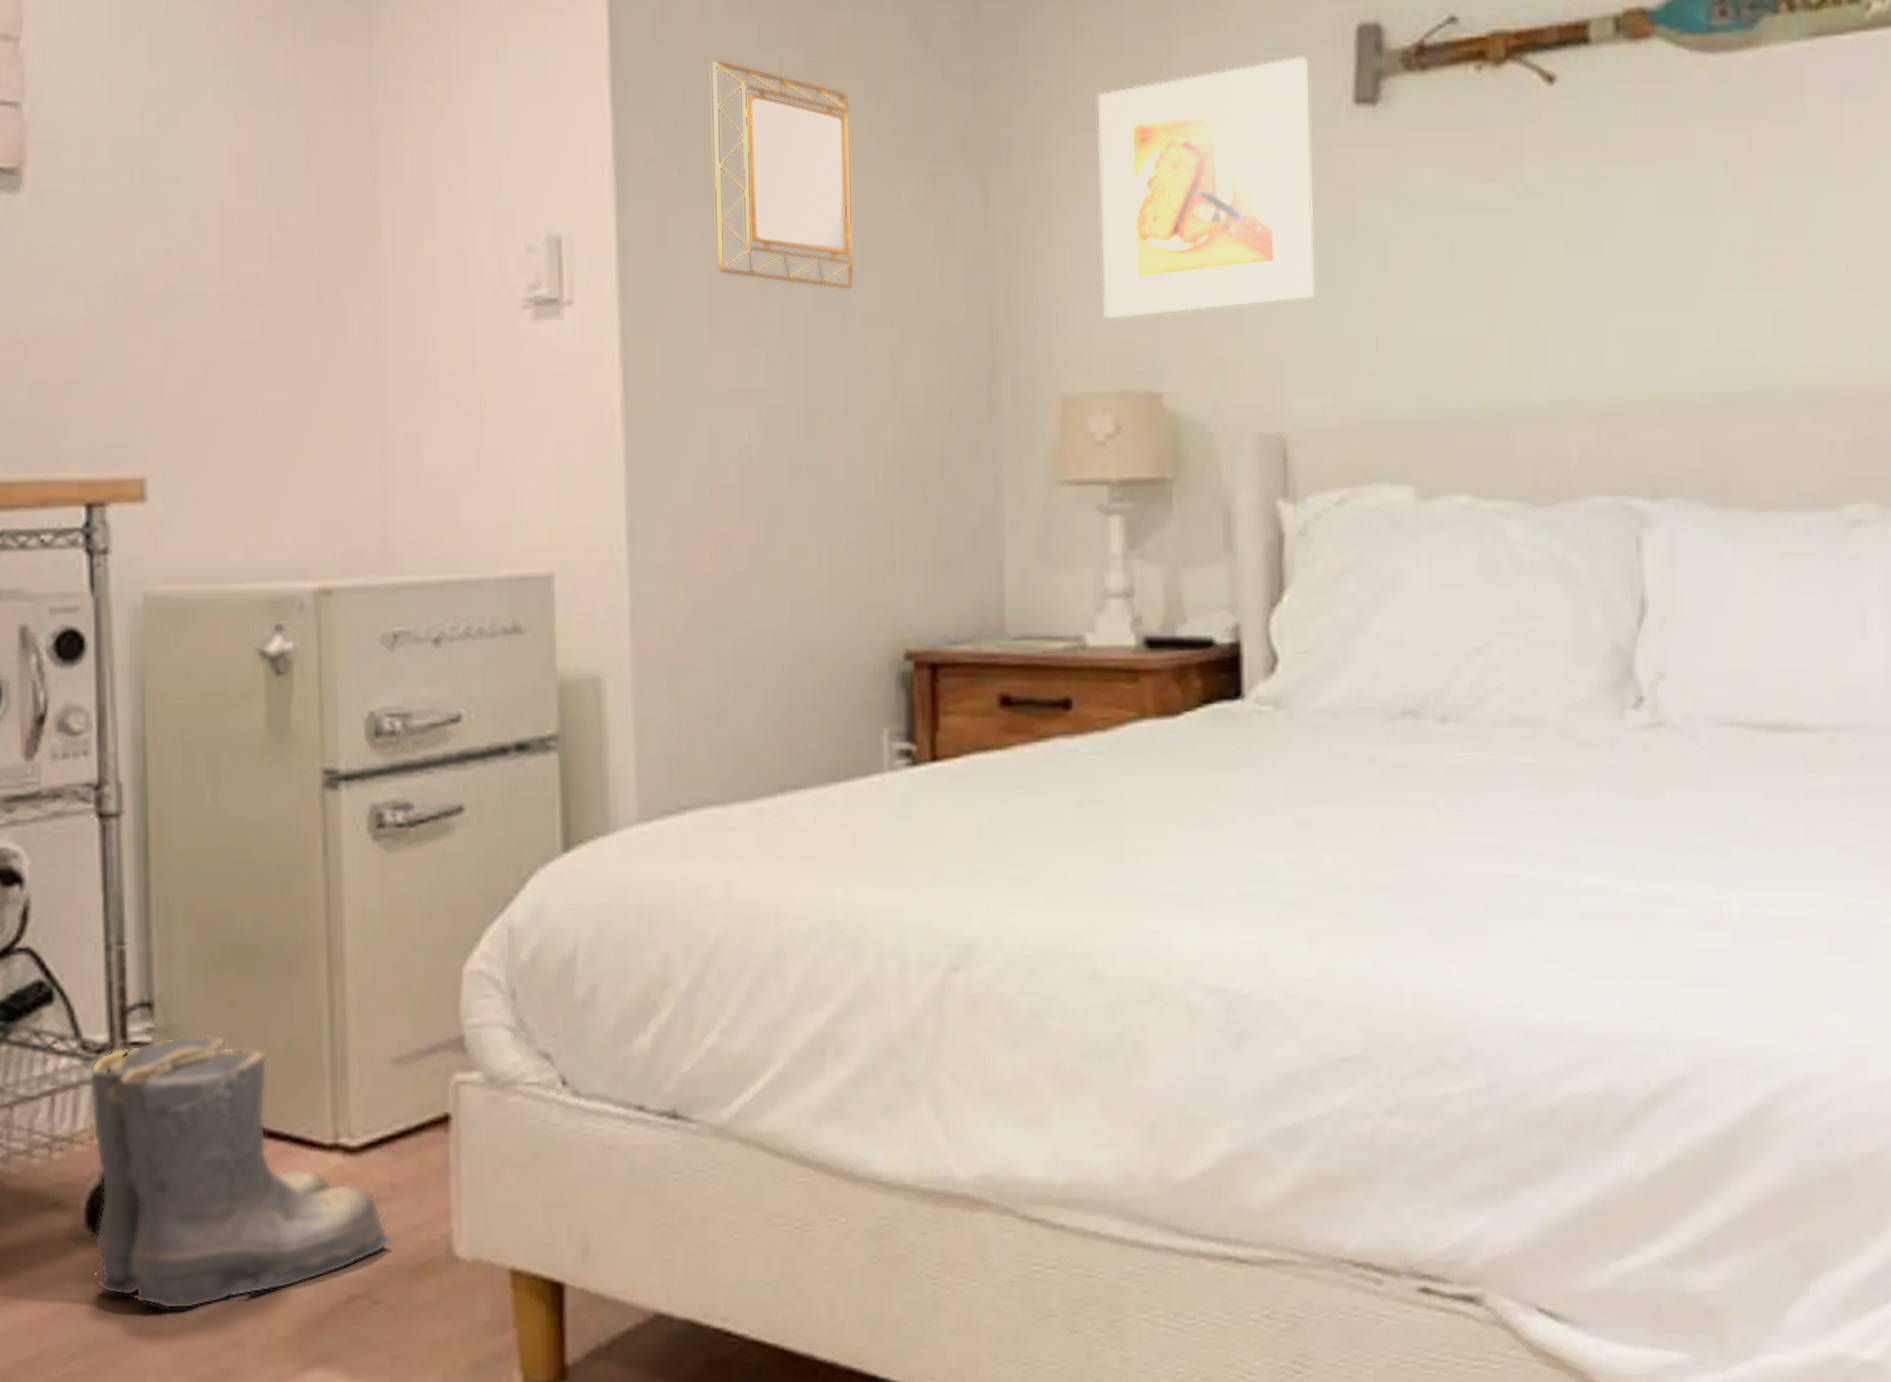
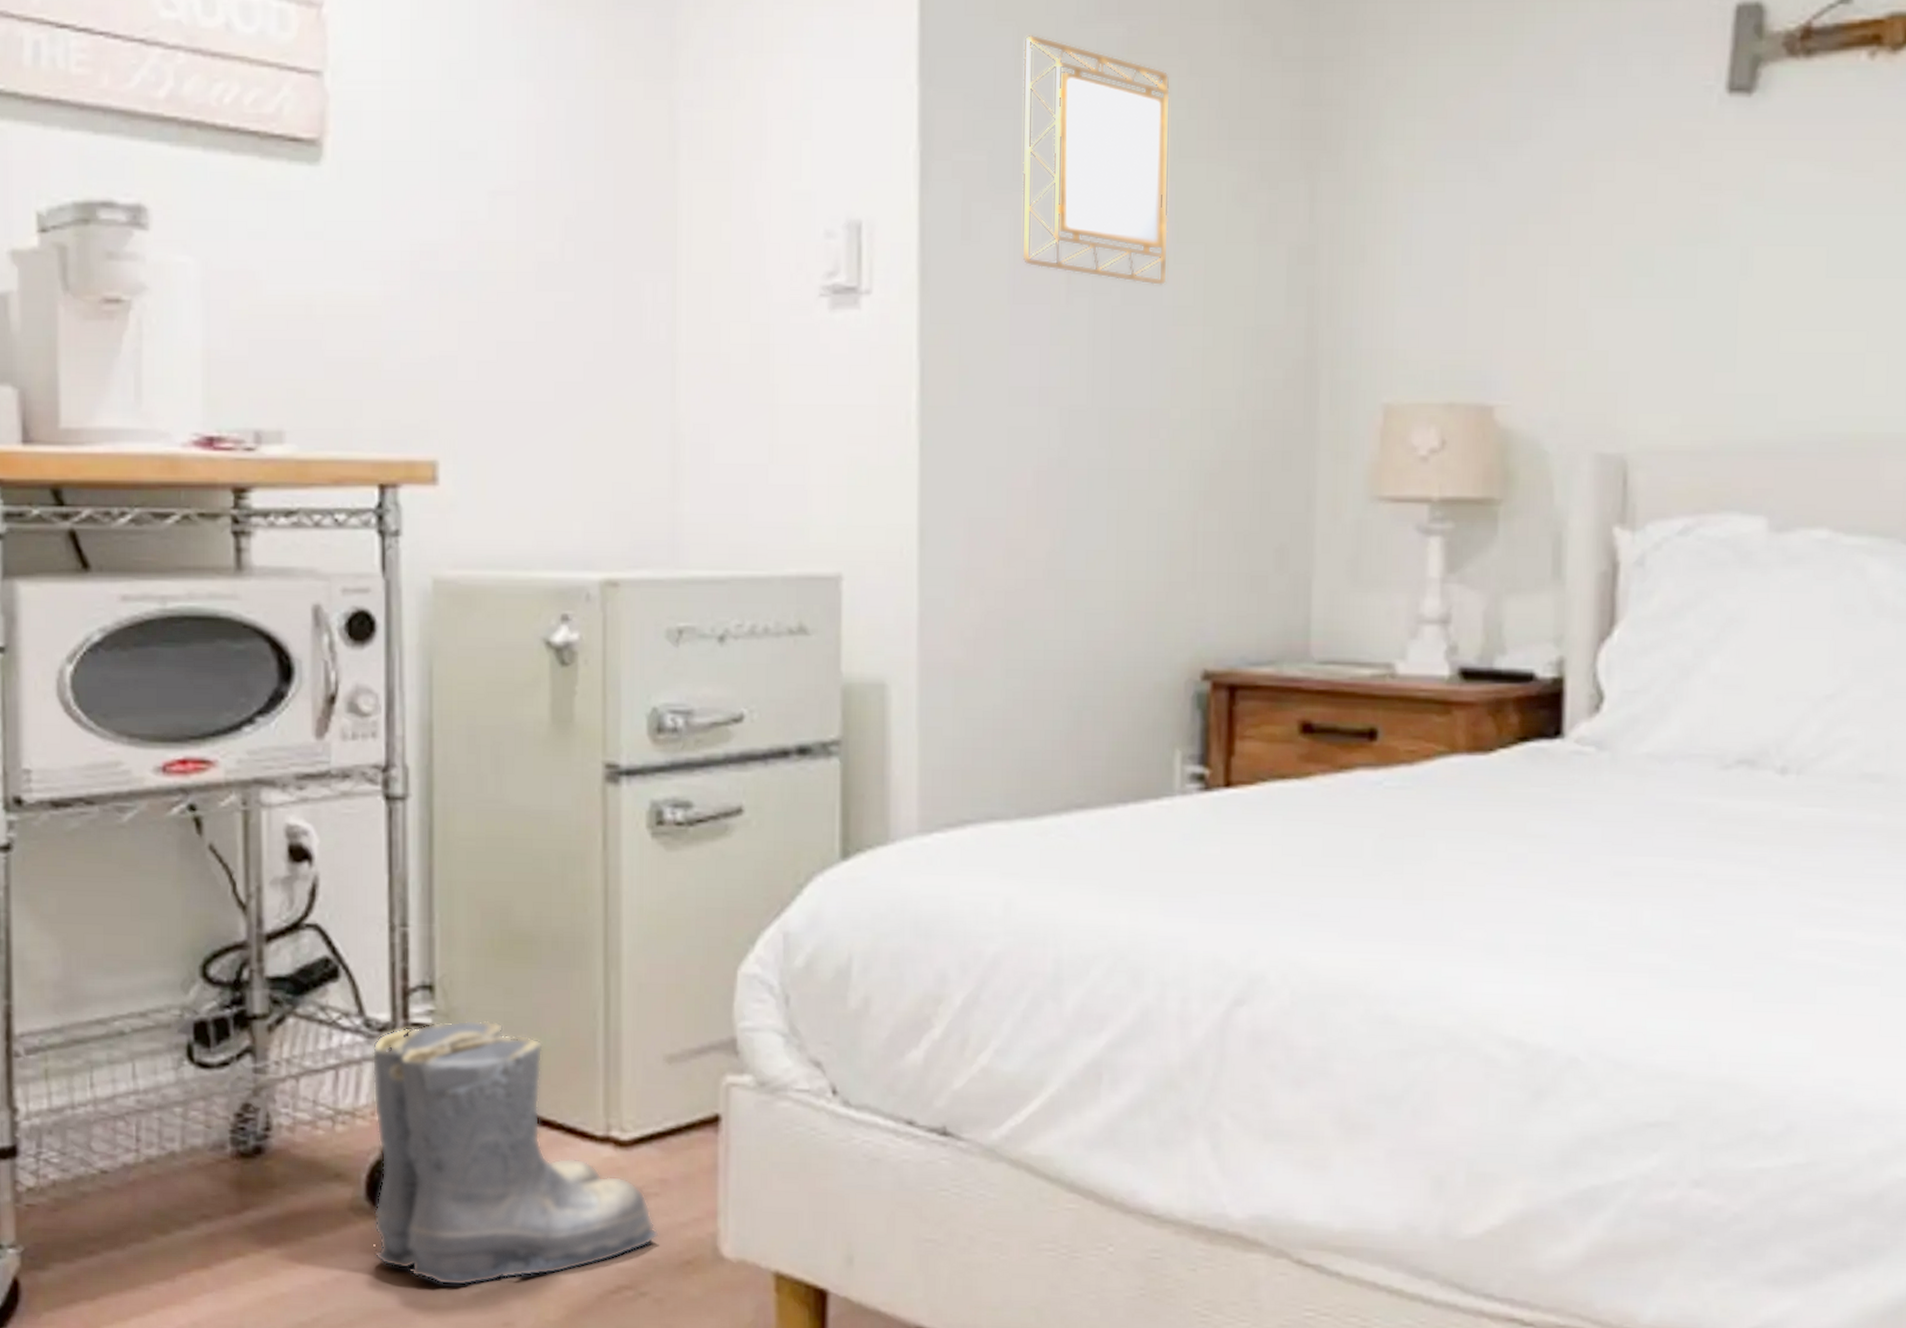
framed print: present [1097,56,1314,319] -> none [1434,38,1678,325]

